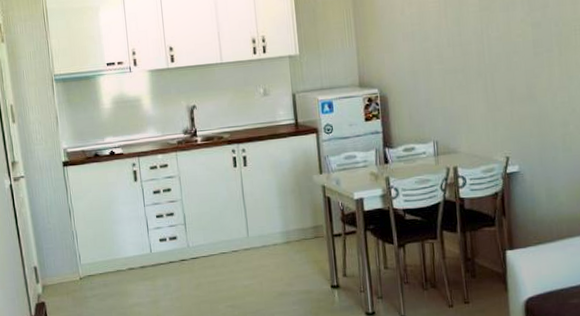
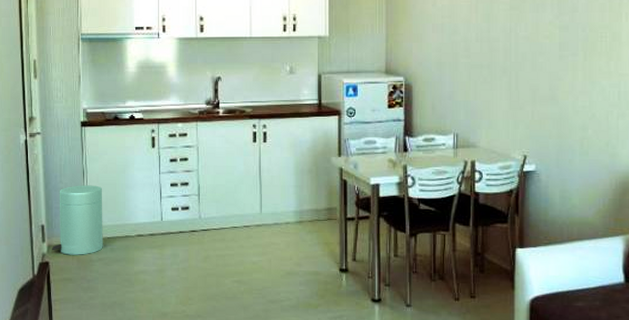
trash can: none [46,223,96,294] -> present [51,185,103,255]

